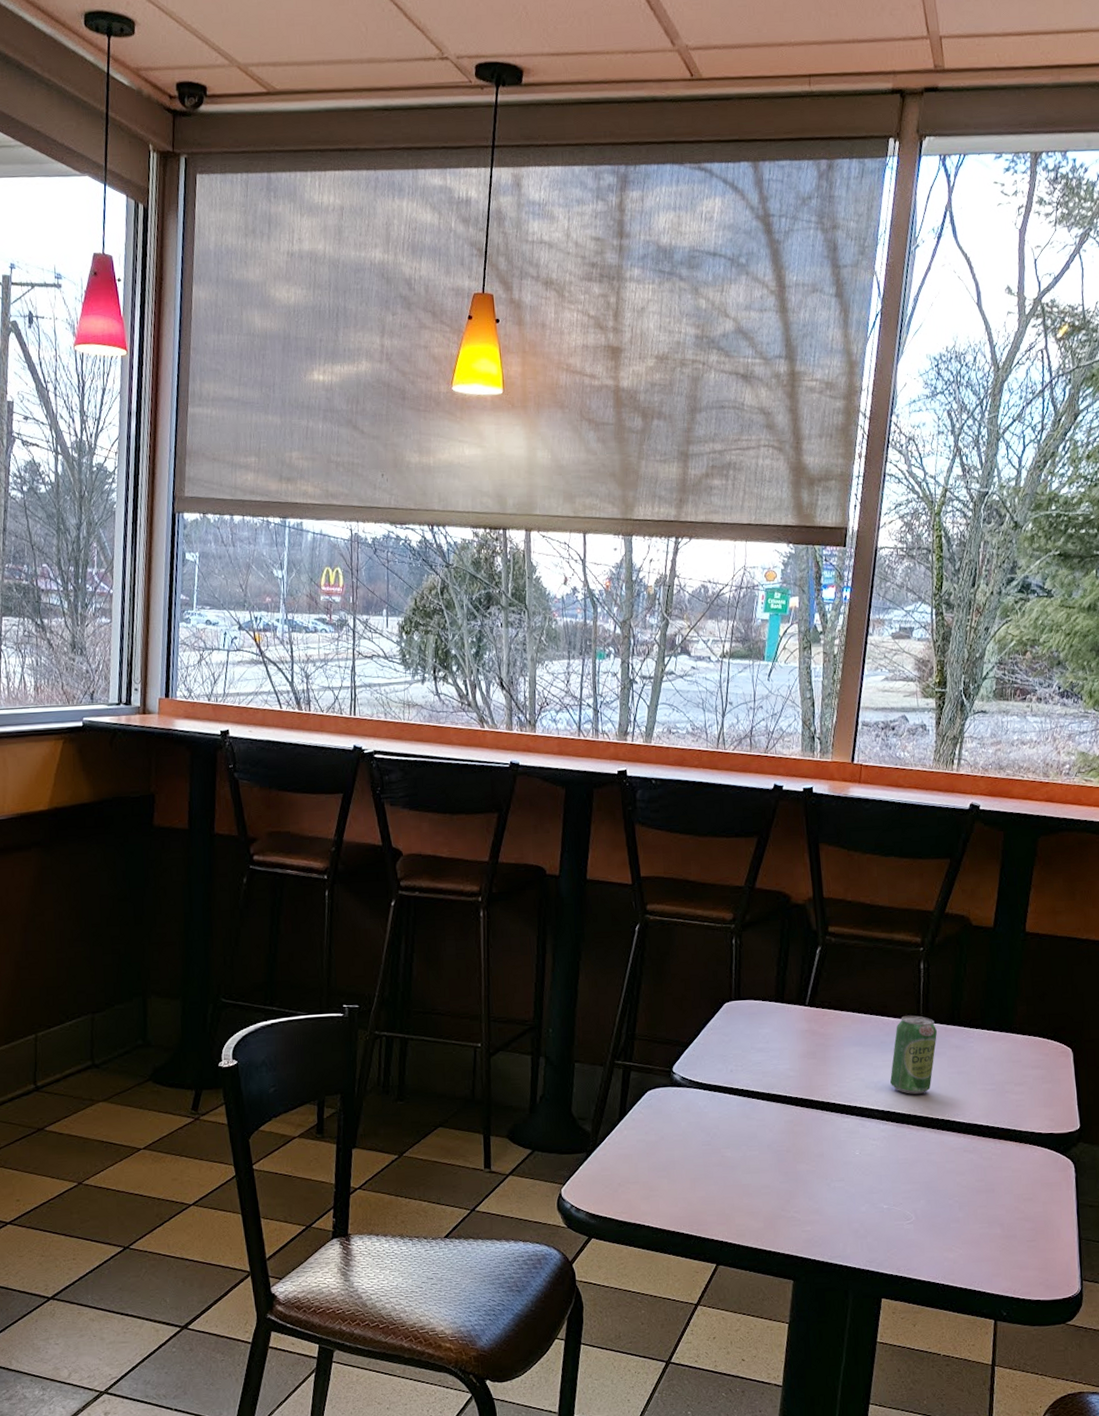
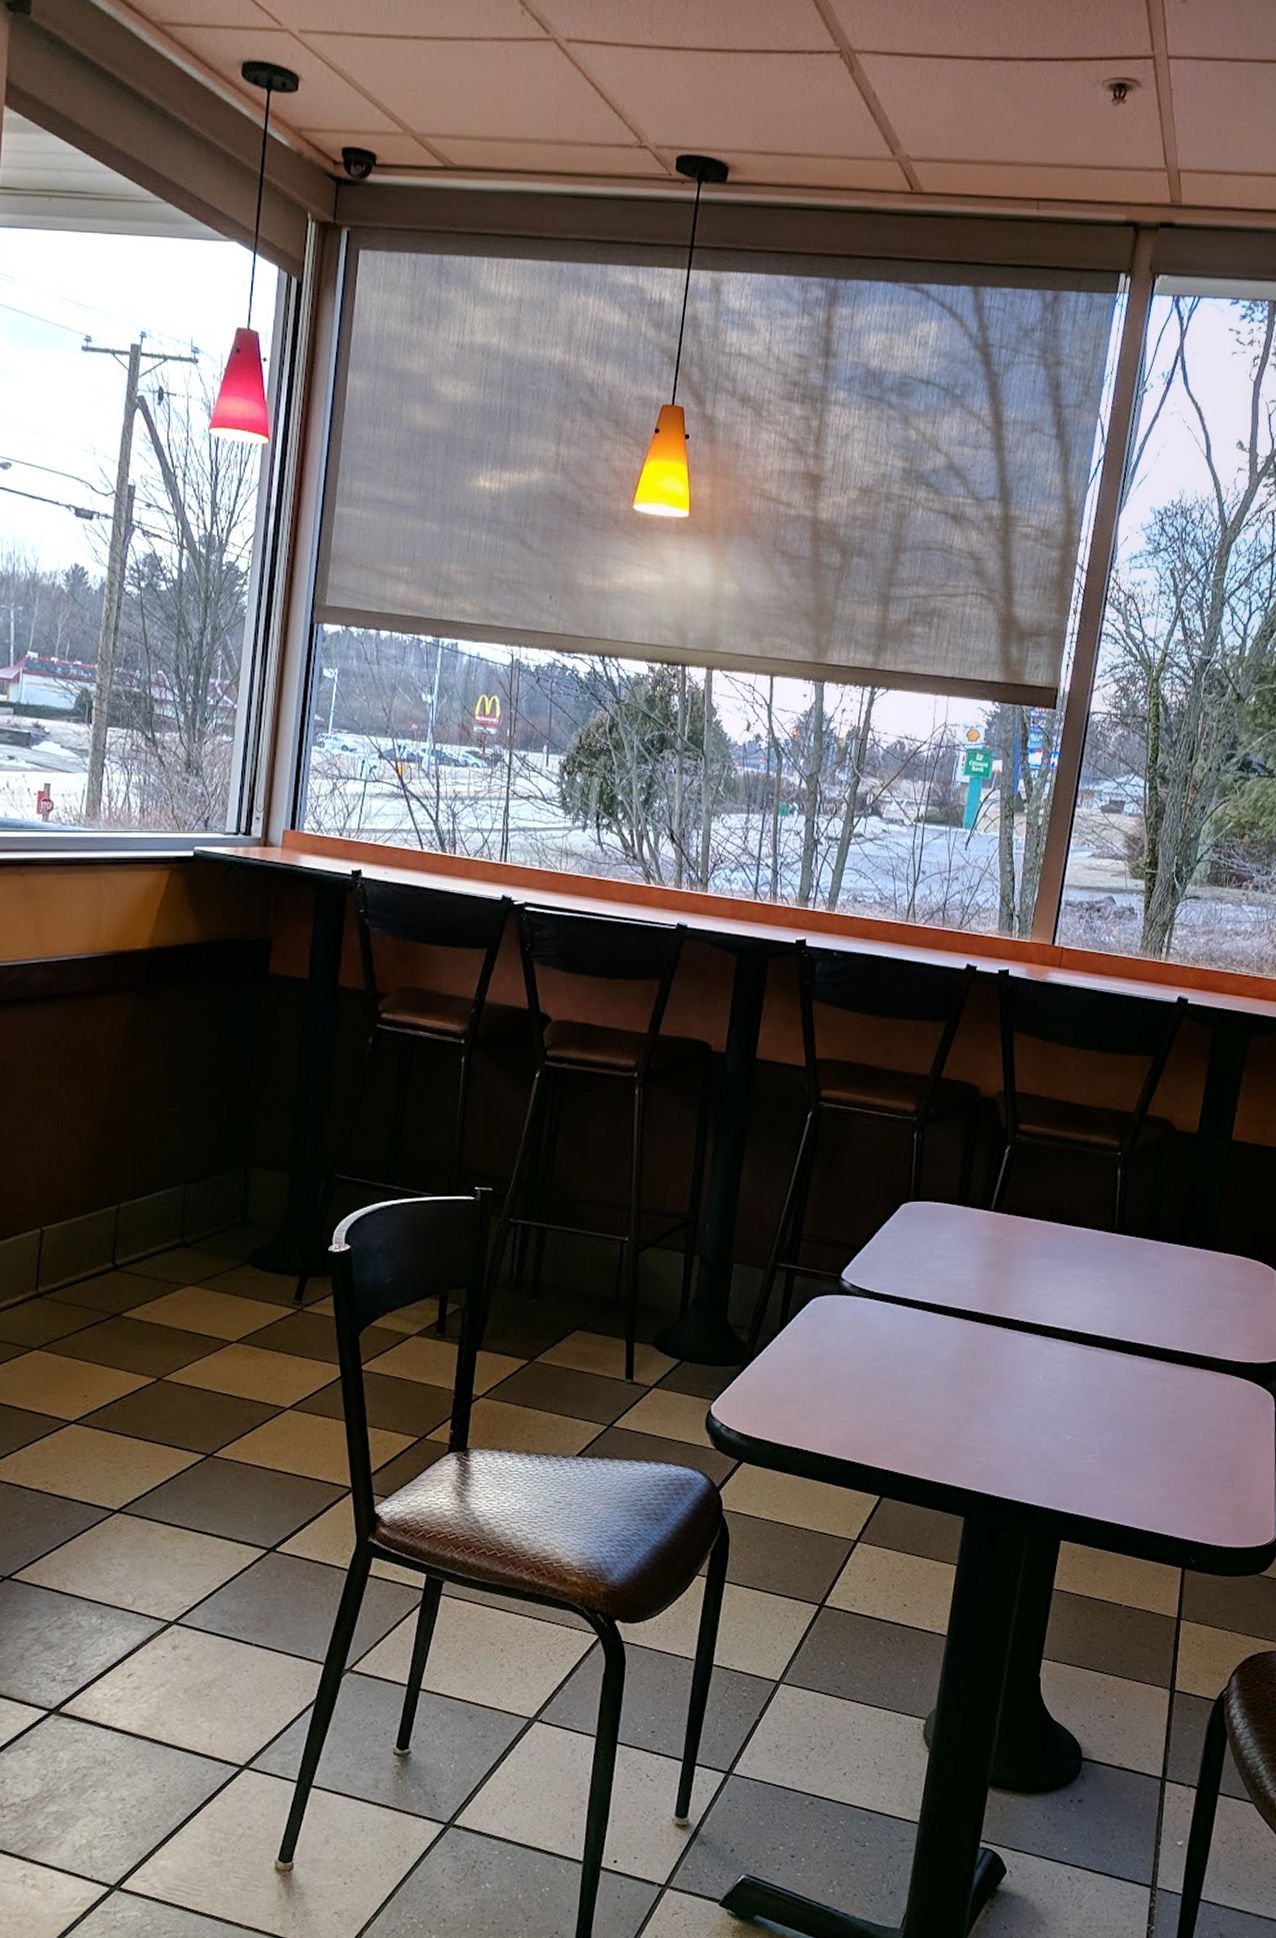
beverage can: present [889,1015,937,1095] -> none [1079,1226,1132,1315]

